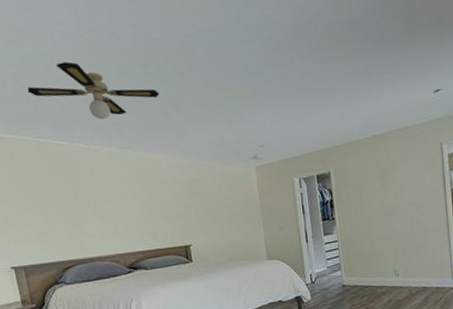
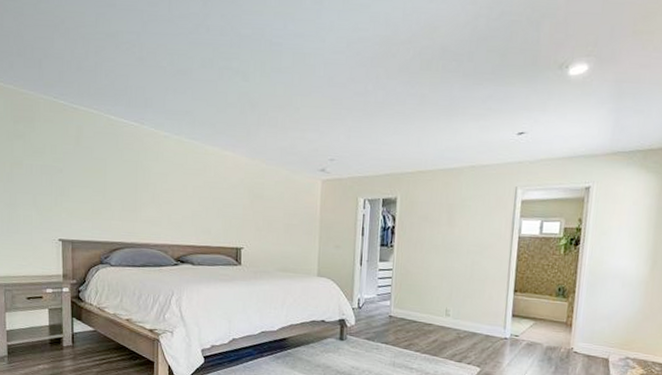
ceiling fan: present [27,61,160,119] -> none [107,43,238,106]

